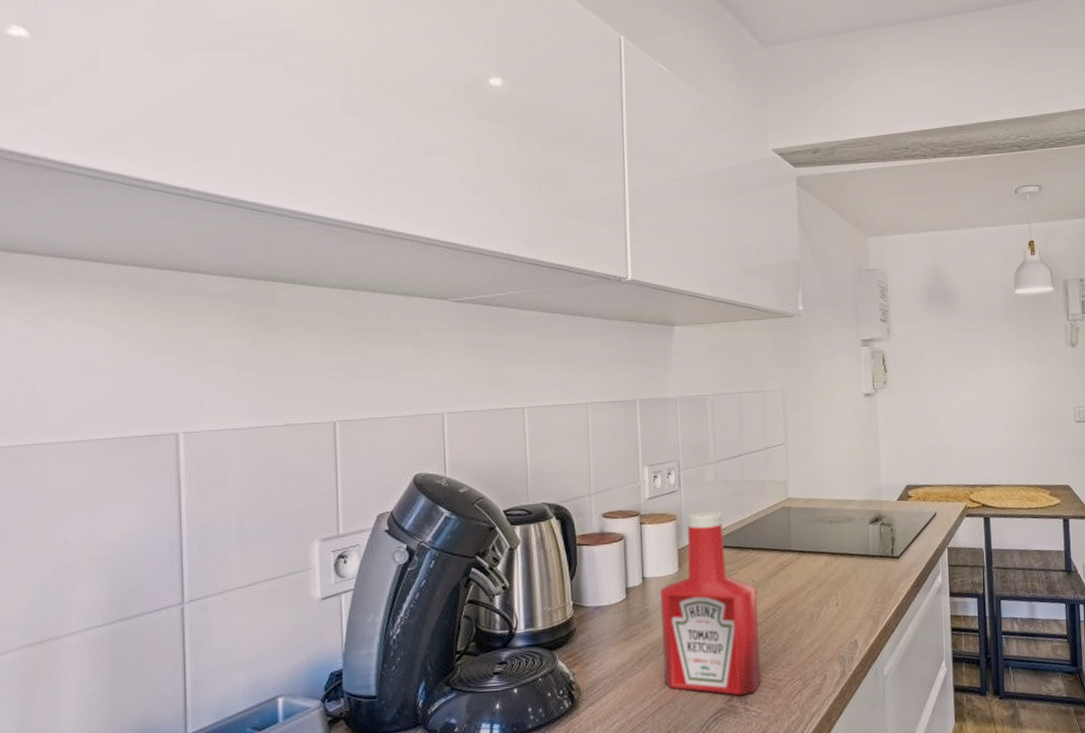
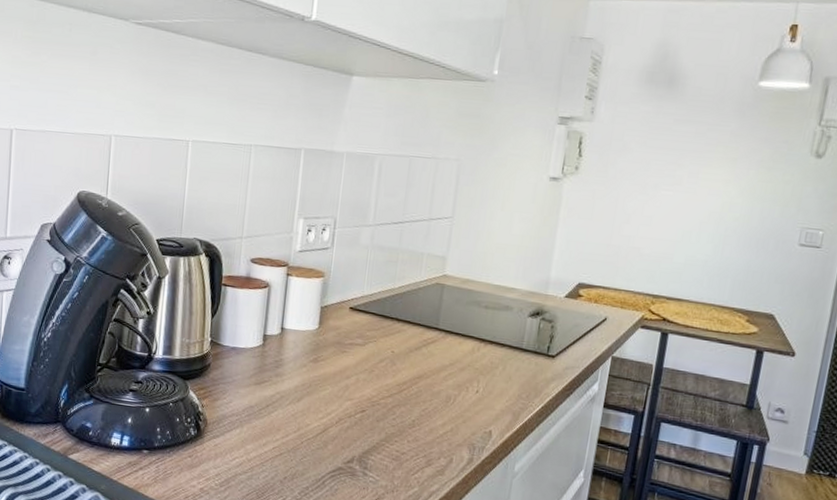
ketchup bottle: present [661,511,762,696] -> none [288,272,395,460]

